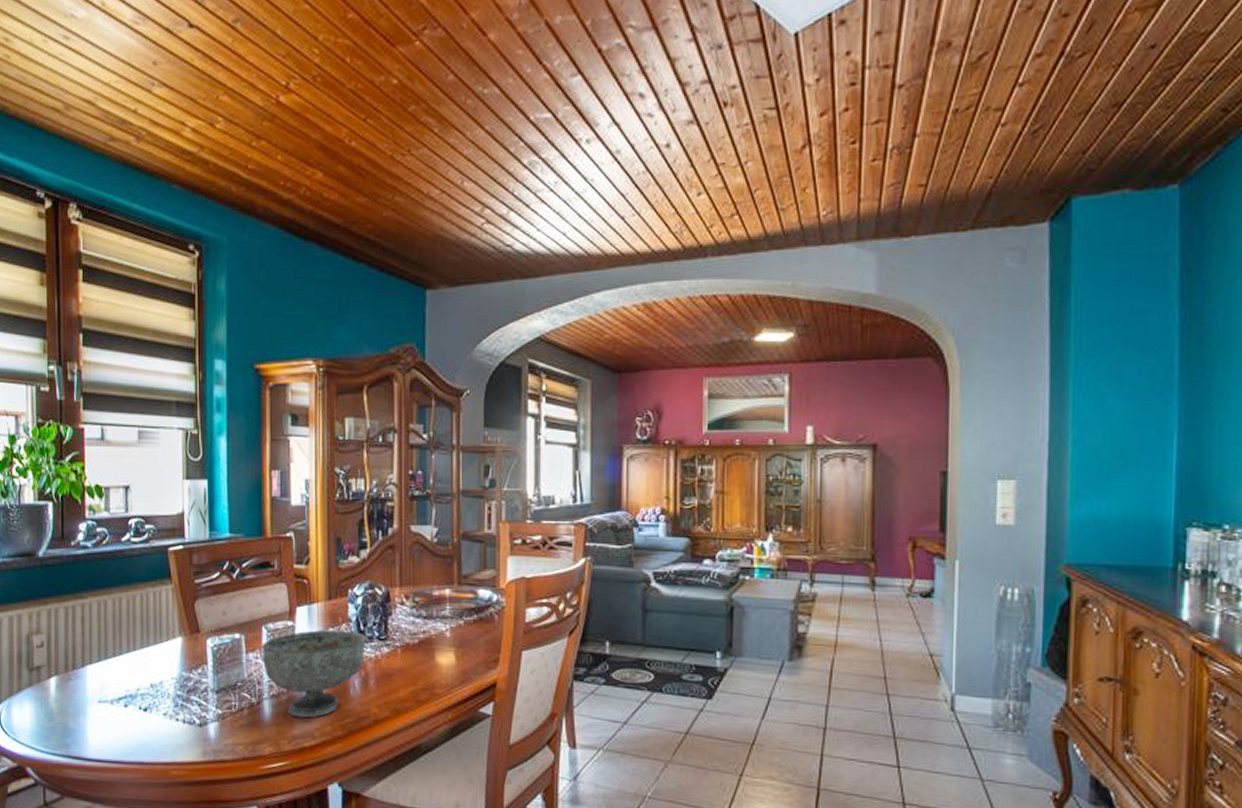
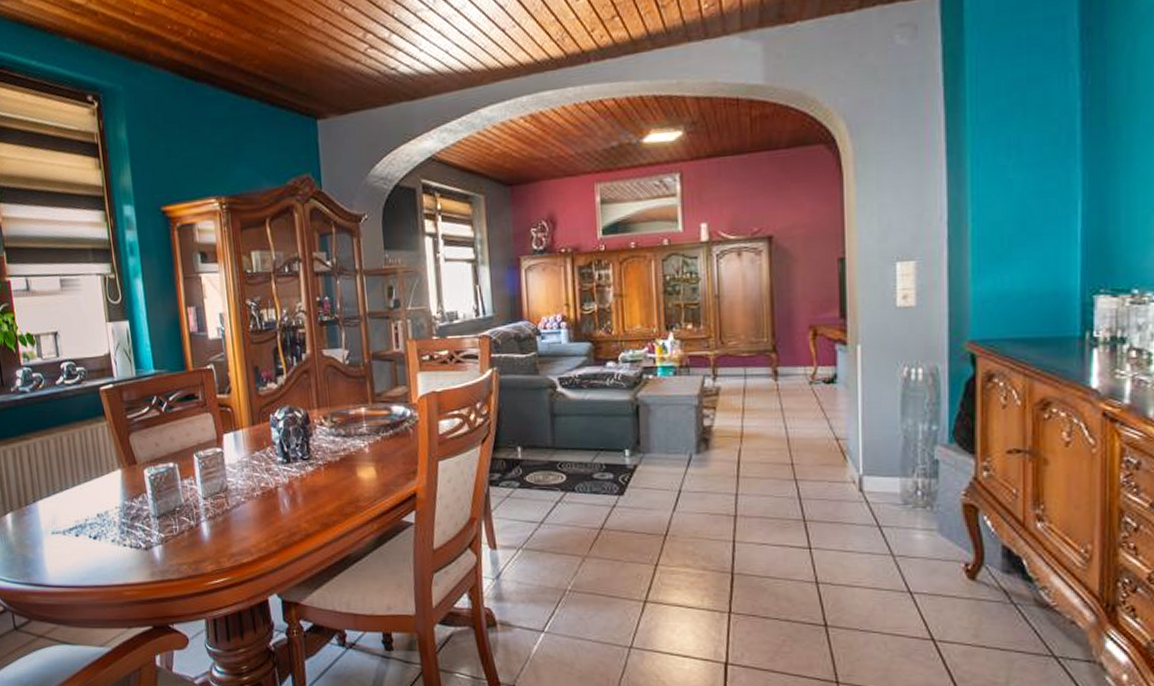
bowl: present [261,629,366,718] -> none [194,453,291,537]

